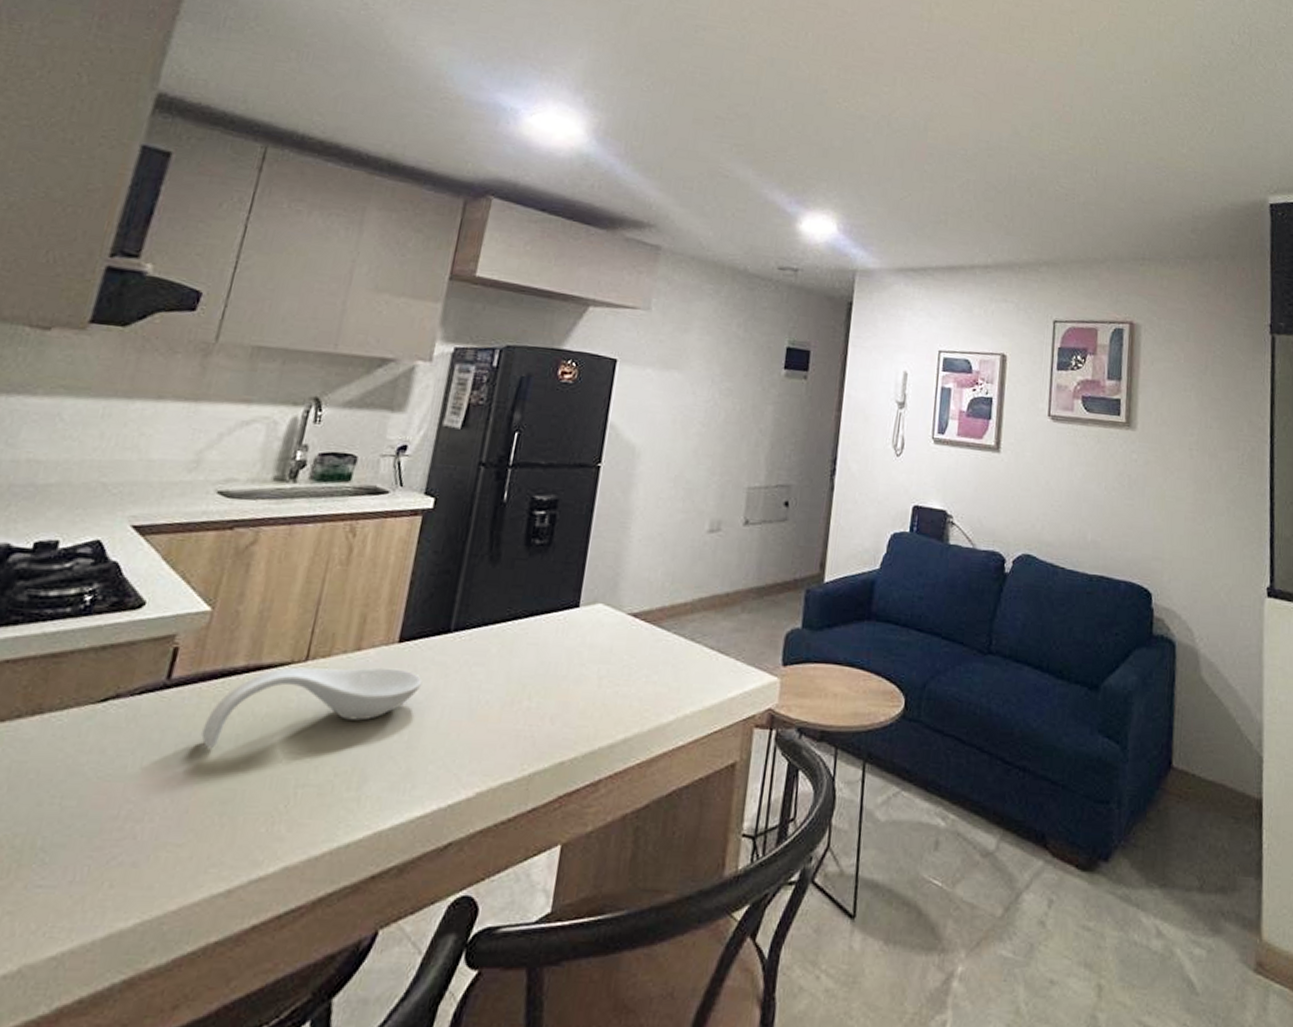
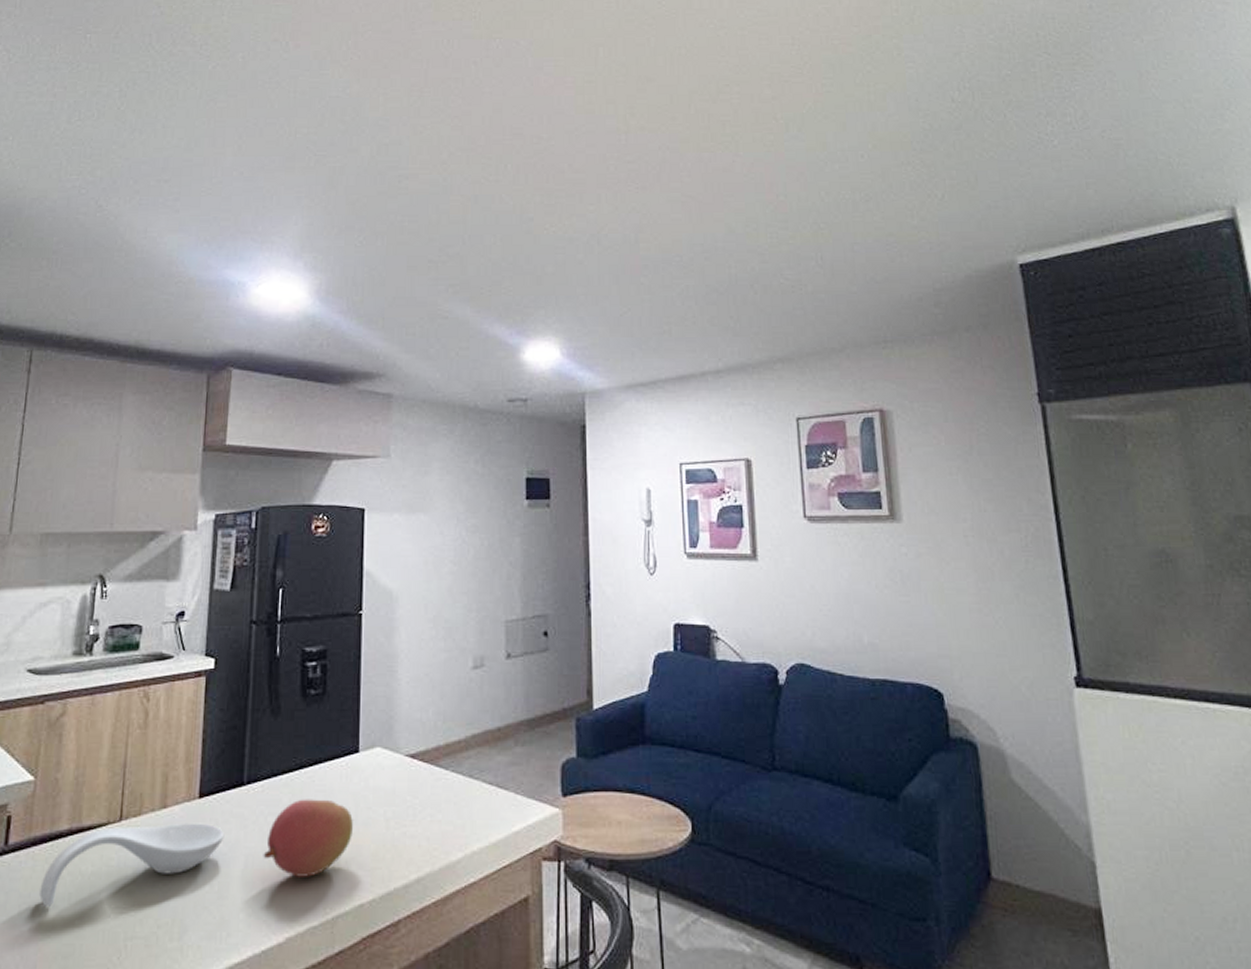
fruit: none [461,650,564,732] -> present [263,799,353,877]

